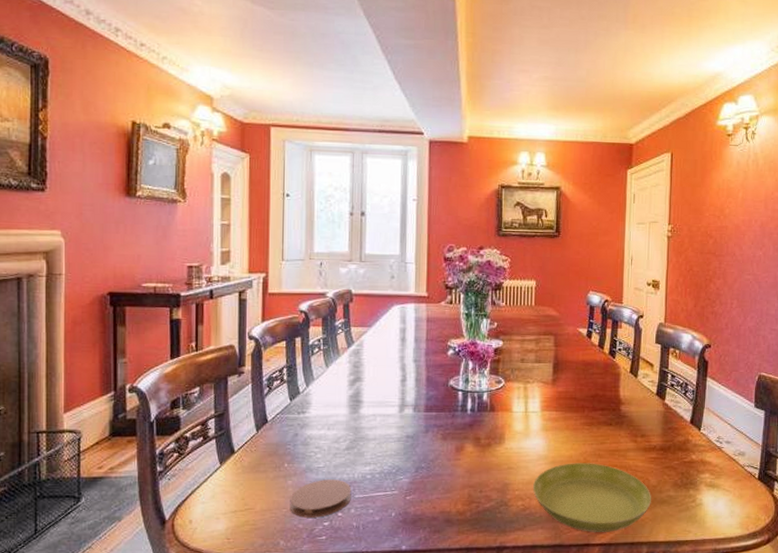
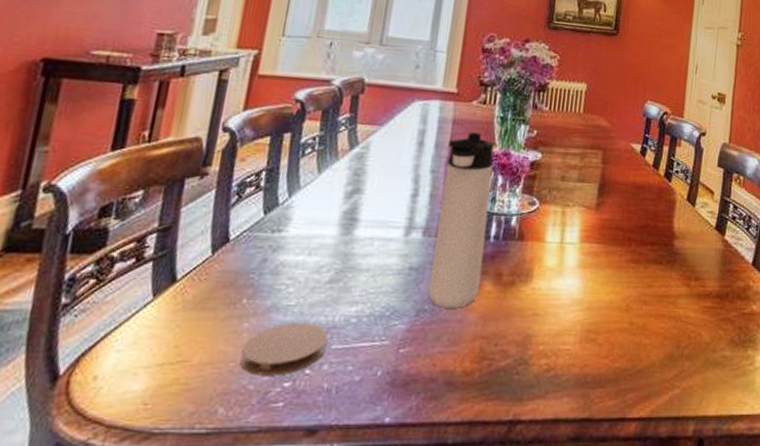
thermos bottle: none [423,328,464,465] -> present [428,132,495,308]
saucer: present [533,463,651,532] -> none [561,310,703,402]

